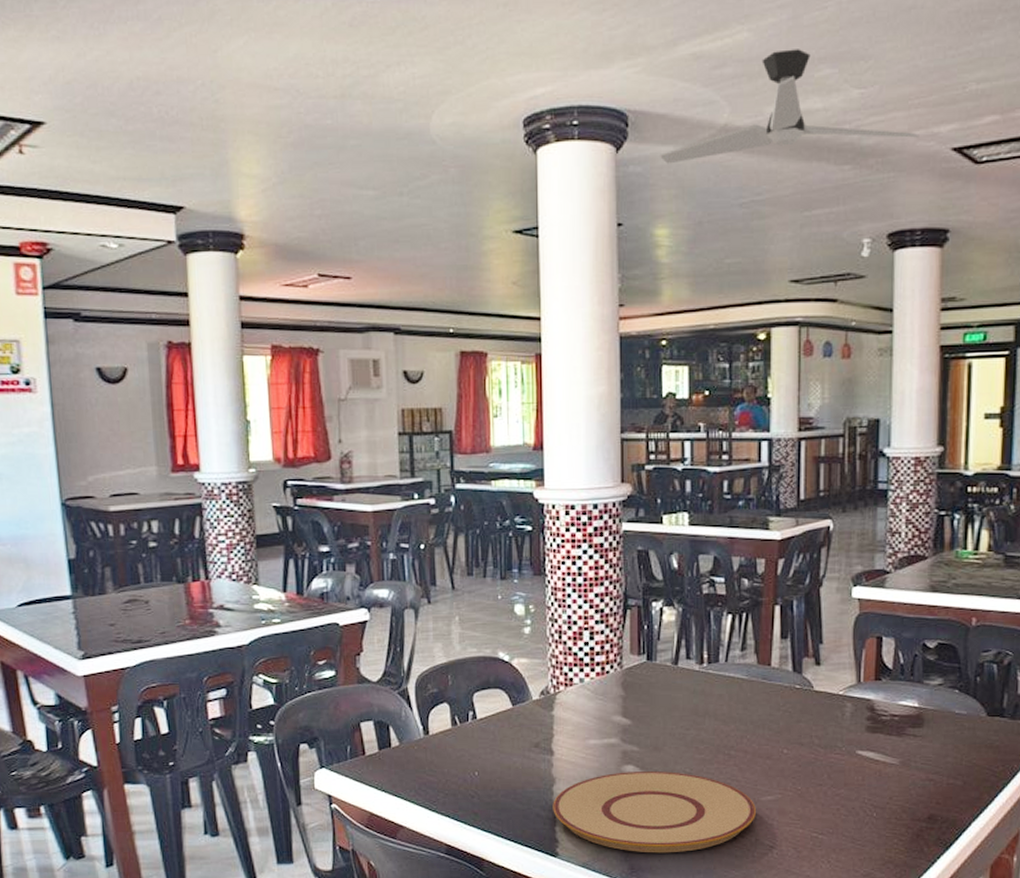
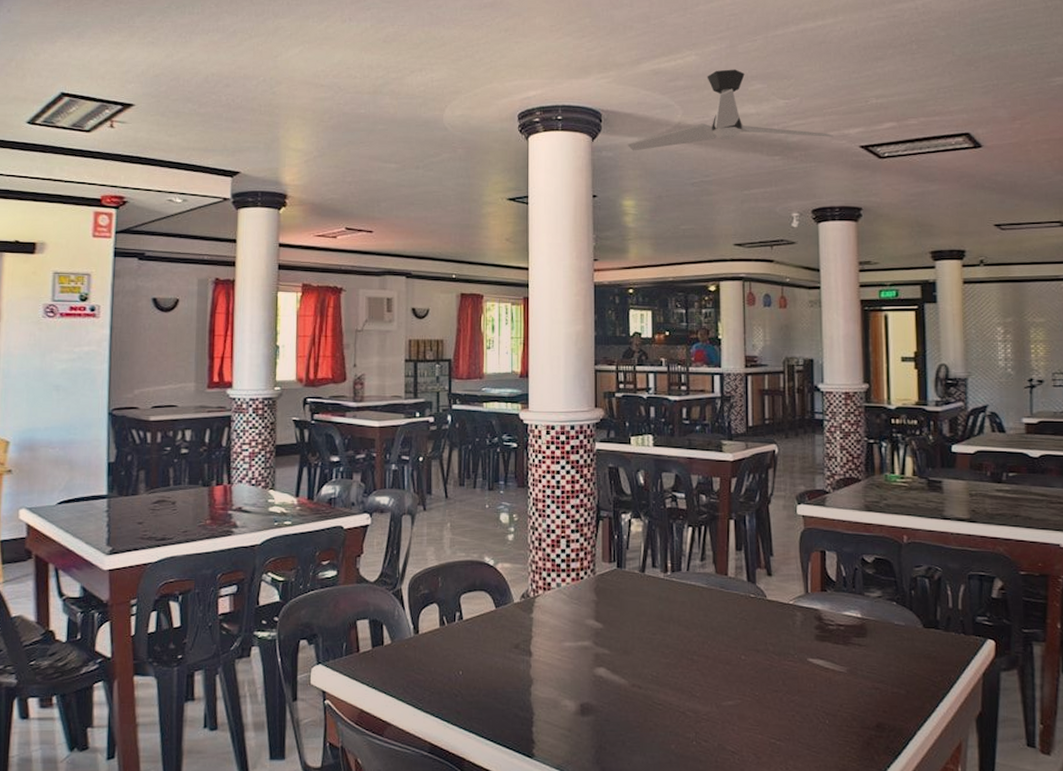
plate: present [553,771,756,853] -> none [530,674,718,757]

